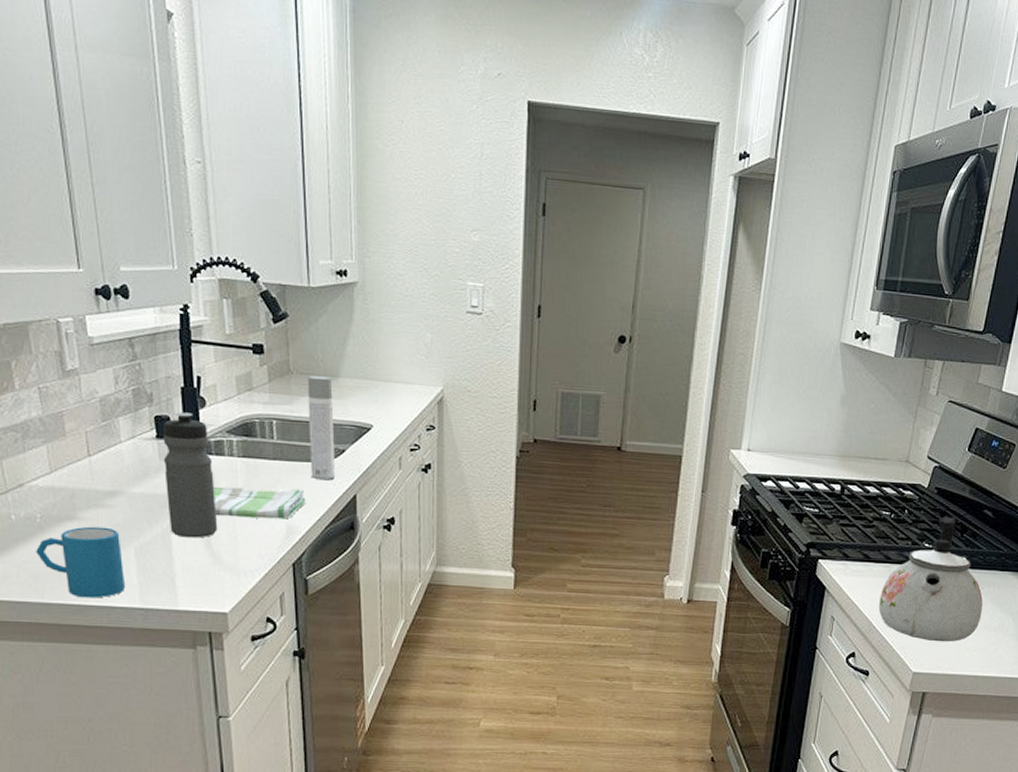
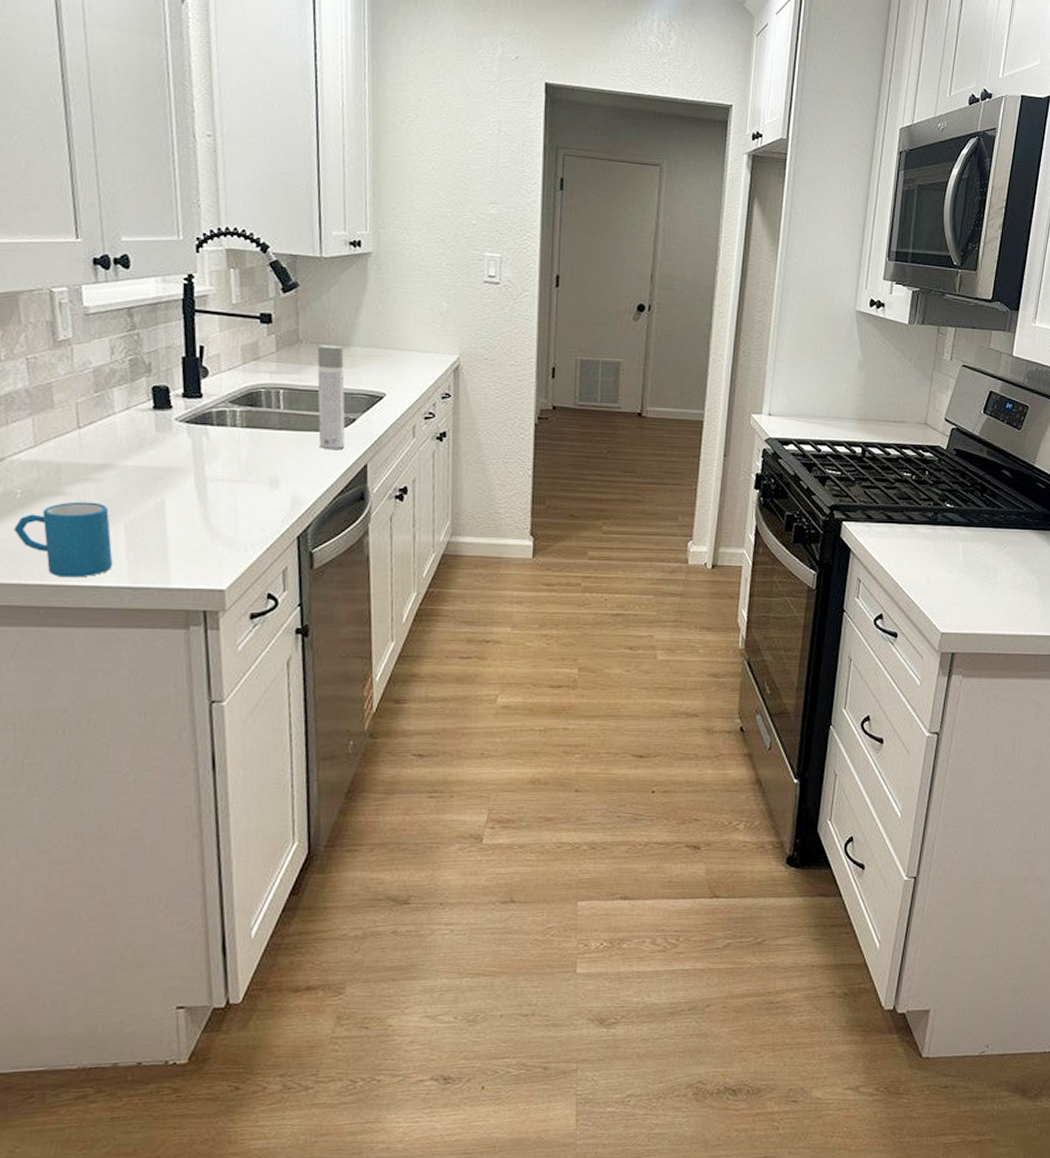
water bottle: present [163,412,218,538] -> none [160,382,217,512]
dish towel: present [213,486,306,520] -> none [213,458,314,491]
kettle: present [878,515,983,642] -> none [904,476,1005,602]

